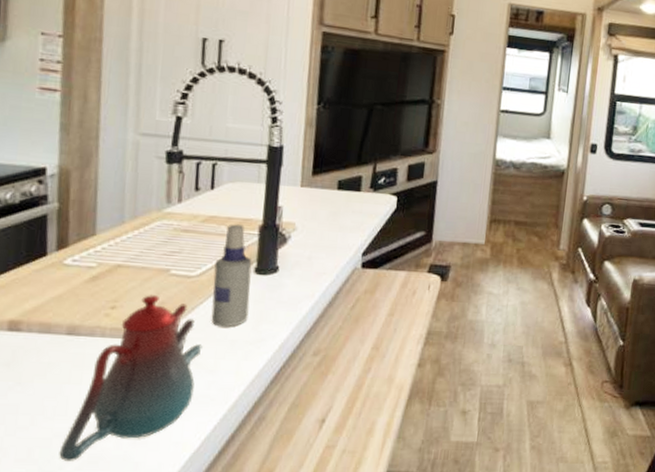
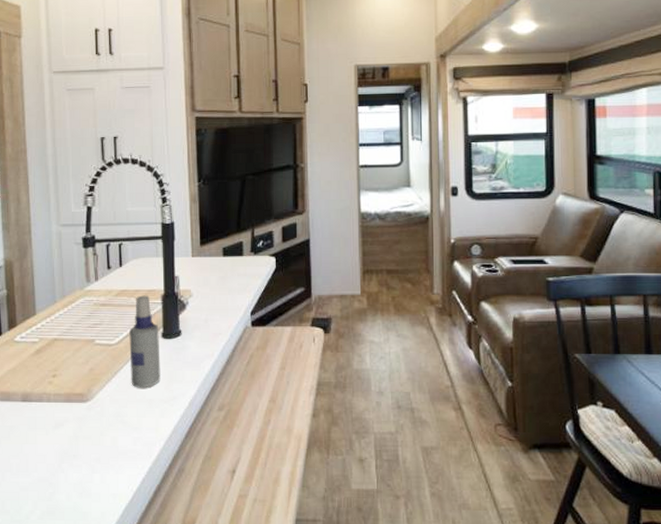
teakettle: present [59,295,202,461] -> none [25,363,126,512]

